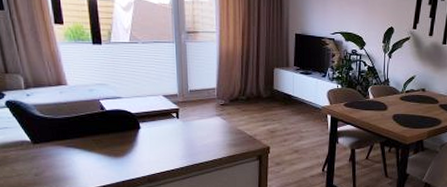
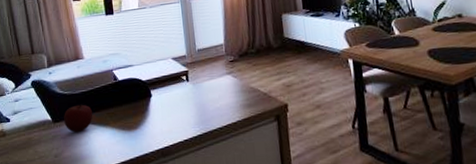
fruit: none [44,129,77,155] -> present [64,104,93,133]

